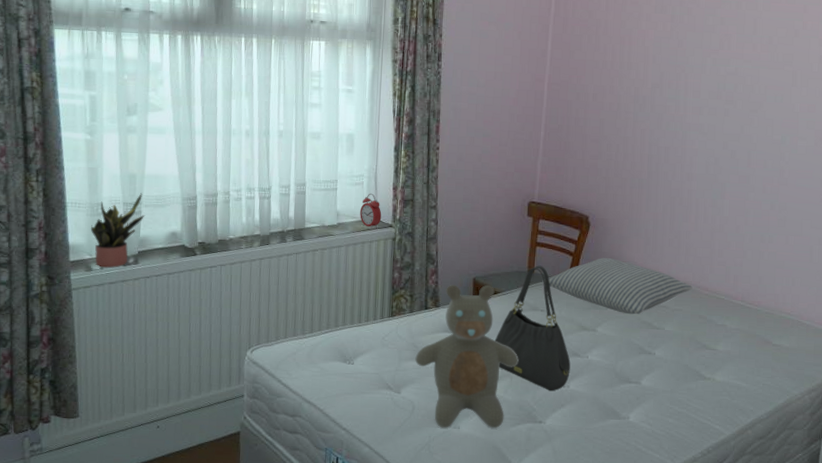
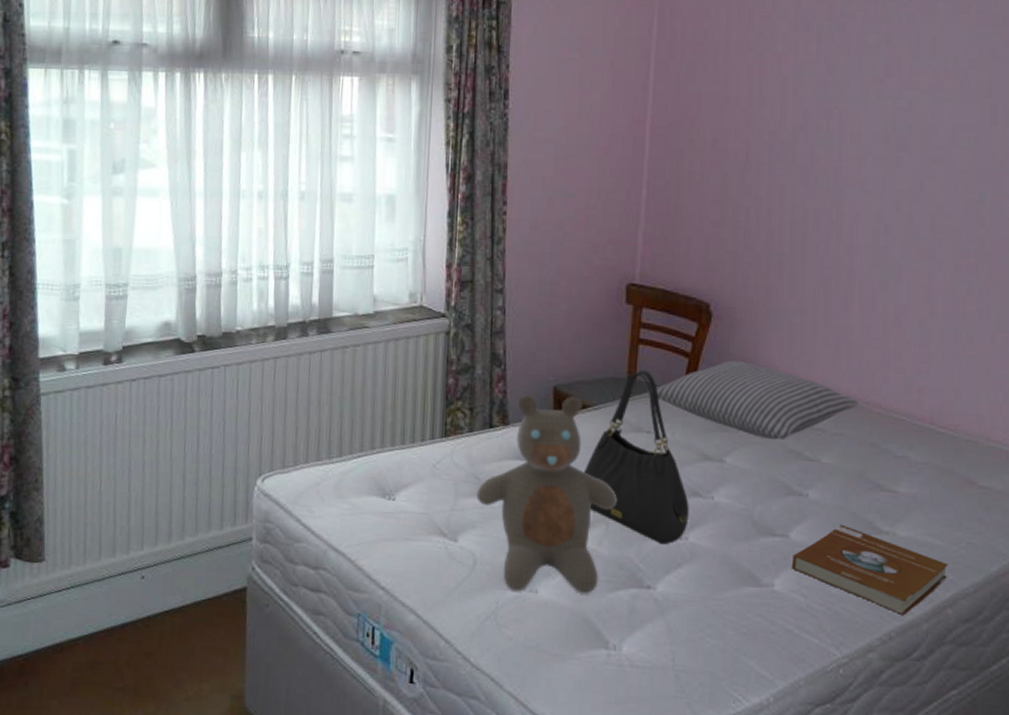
potted plant: present [90,193,145,268] -> none [64,272,132,368]
alarm clock: present [360,193,382,230] -> none [403,272,432,320]
book: none [642,373,750,435] -> present [791,524,949,615]

